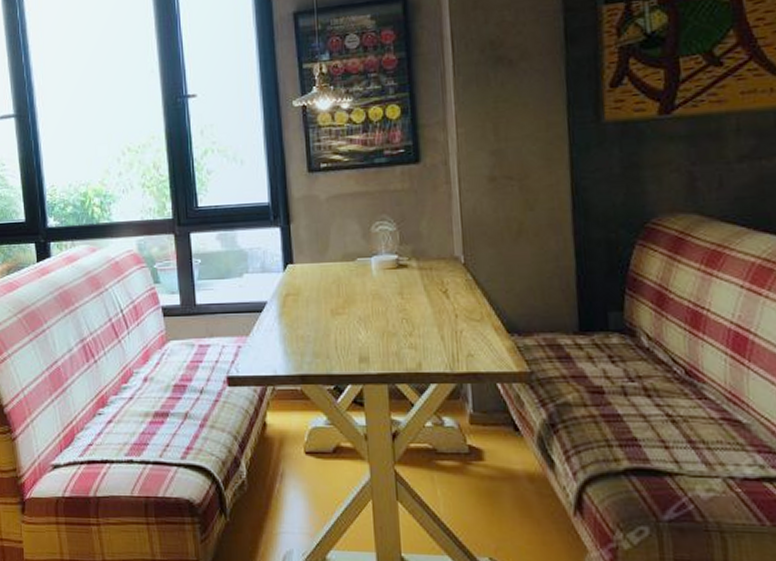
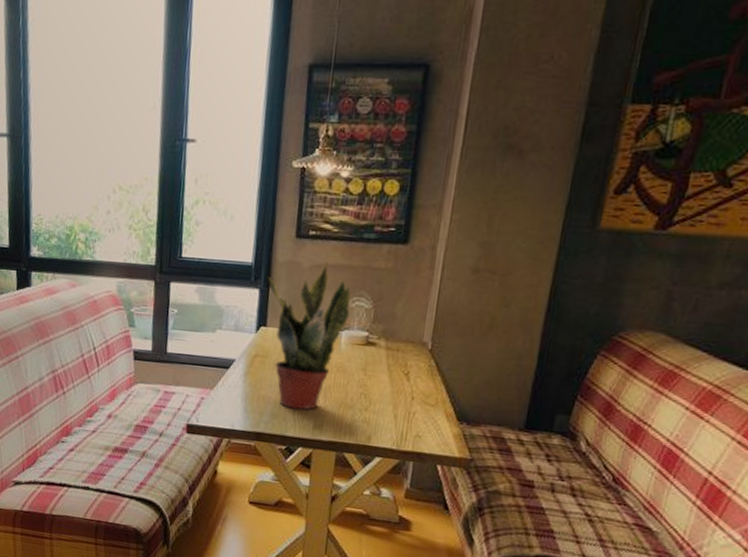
potted plant: none [287,191,375,345] -> present [267,262,351,411]

